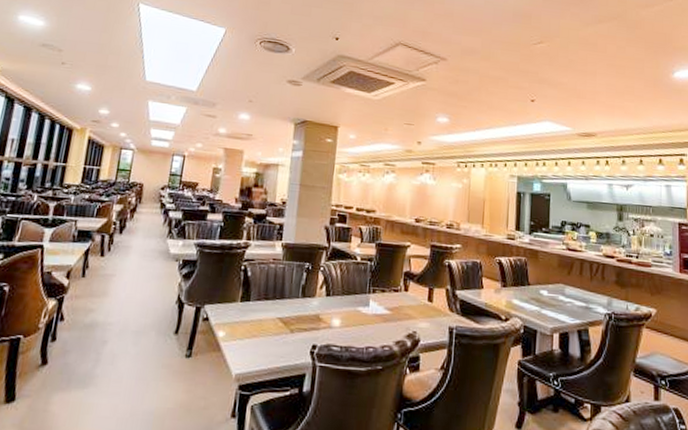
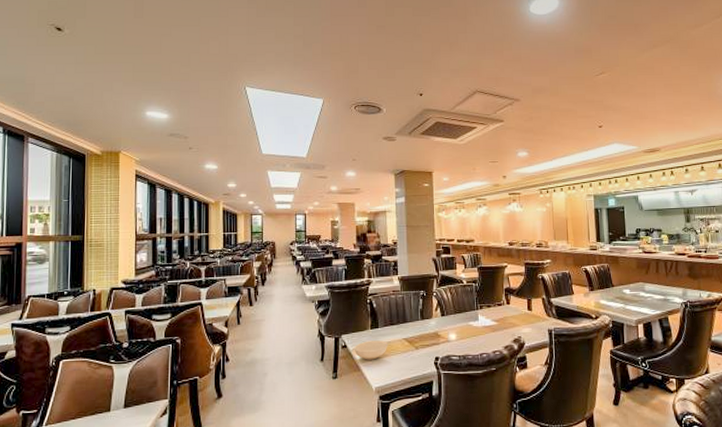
bowl: none [217,315,259,340] -> present [354,340,388,360]

